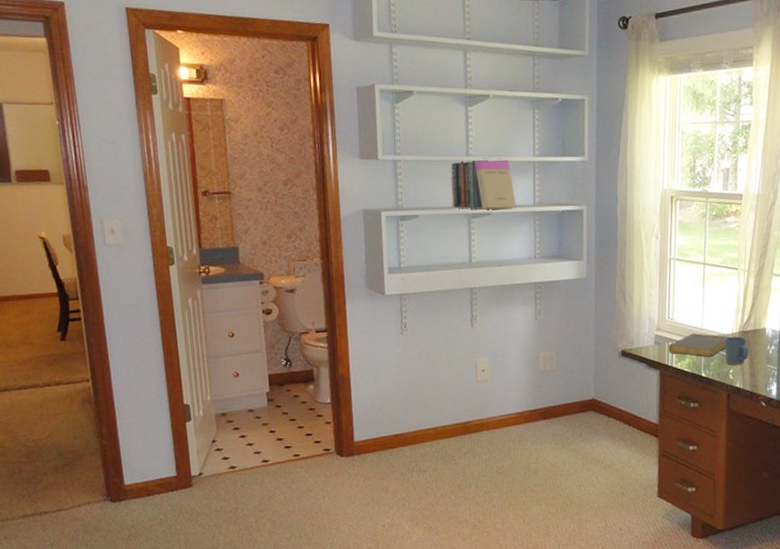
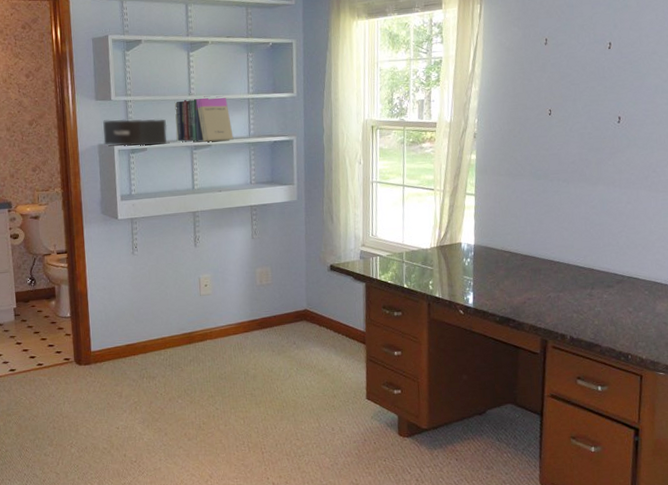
box: none [368,181,442,213] -> present [103,118,167,146]
book: present [668,333,729,357] -> none [372,248,427,270]
mug: present [725,336,749,365] -> none [424,250,447,277]

